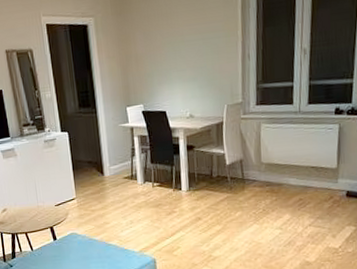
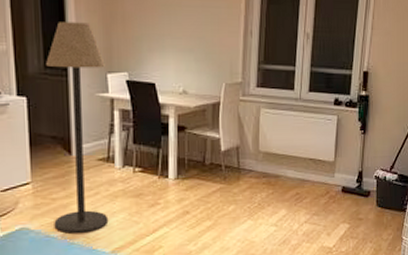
floor lamp: none [80,67,136,237] -> present [46,22,109,234]

